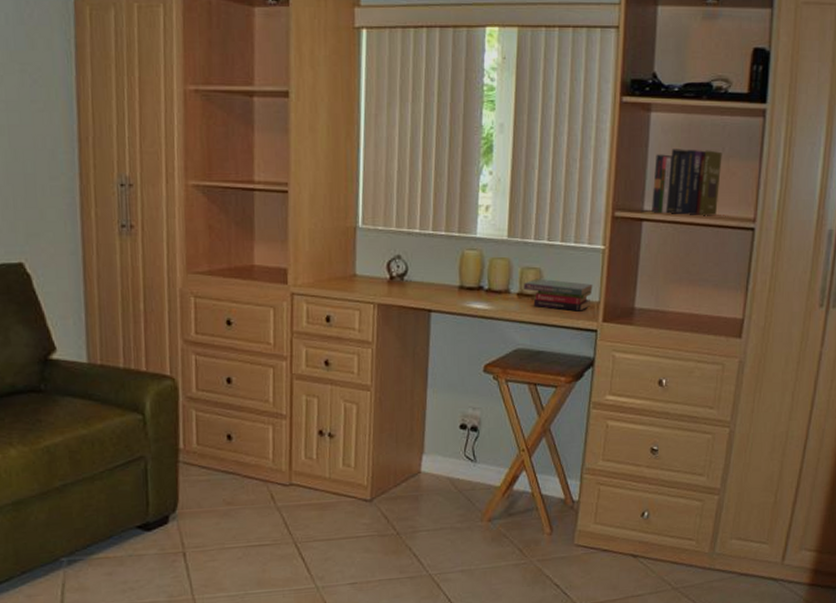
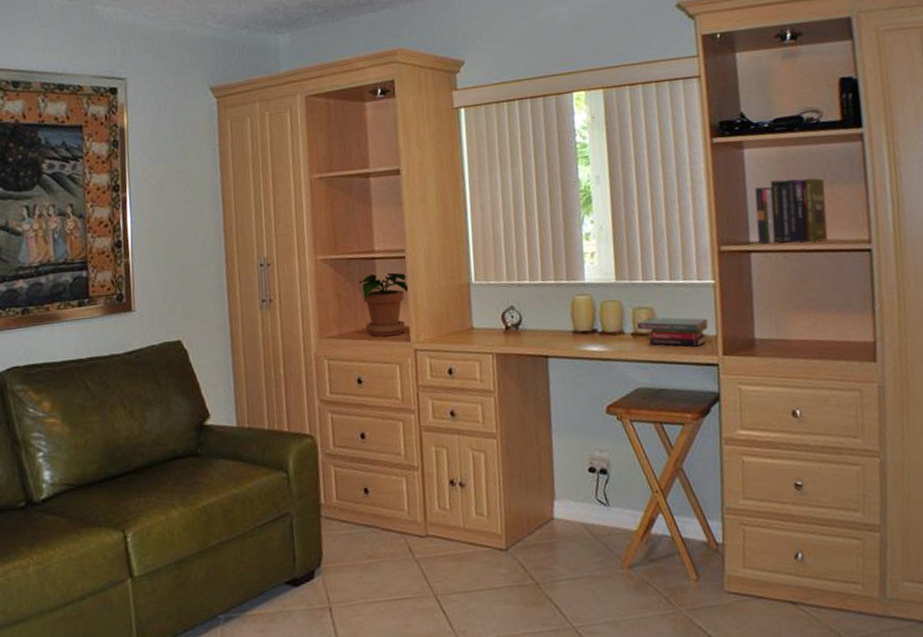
potted plant: none [234,206,290,277] -> present [359,272,409,337]

